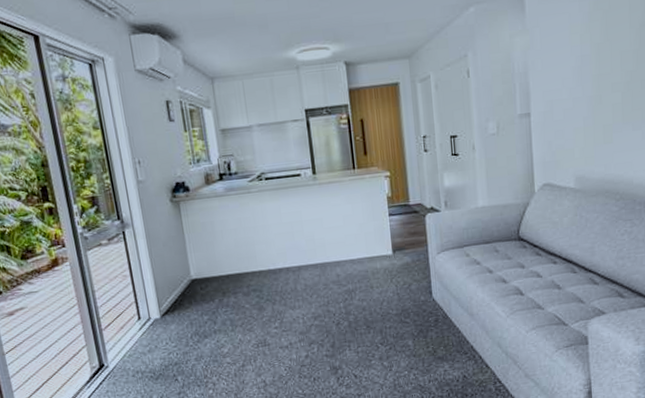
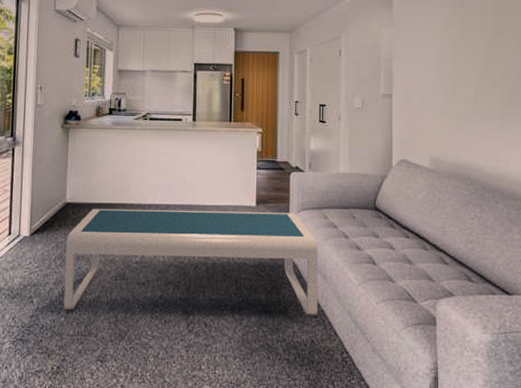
coffee table: none [199,255,468,382] -> present [63,208,318,315]

